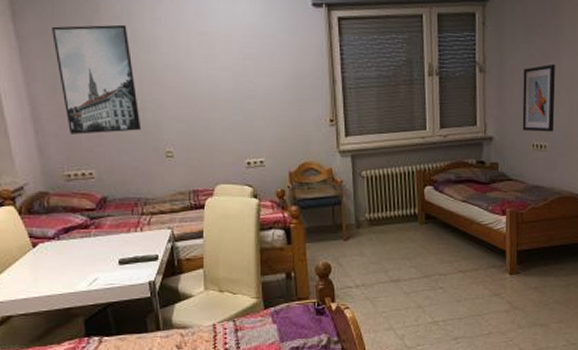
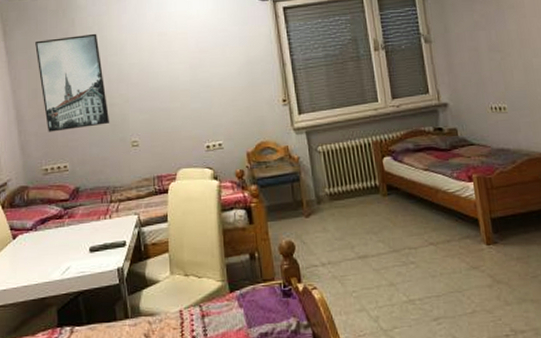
wall art: present [522,63,555,132] -> none [470,27,511,95]

